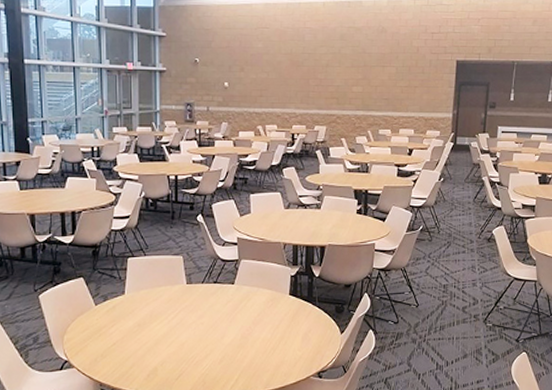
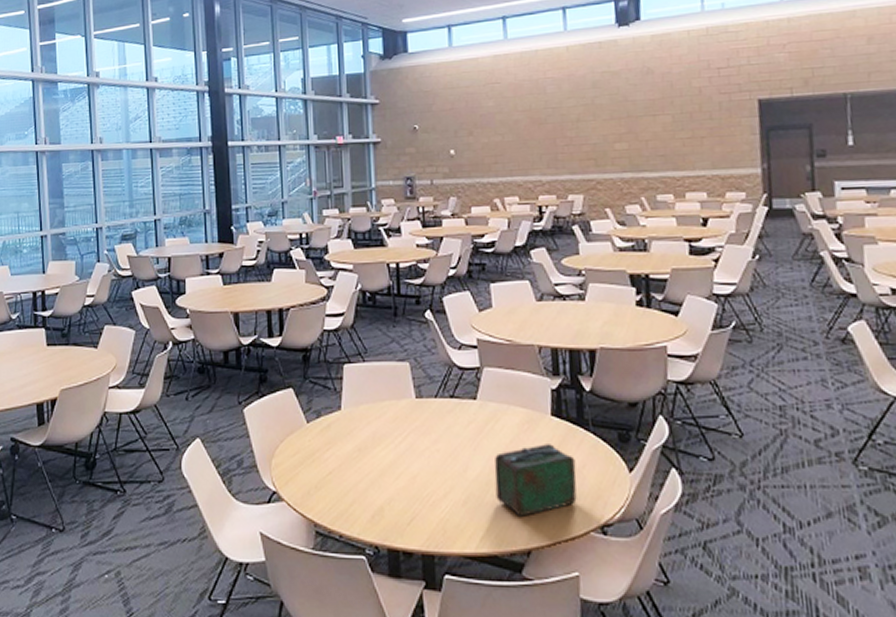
lunch box: none [244,316,304,369] -> present [494,444,577,517]

